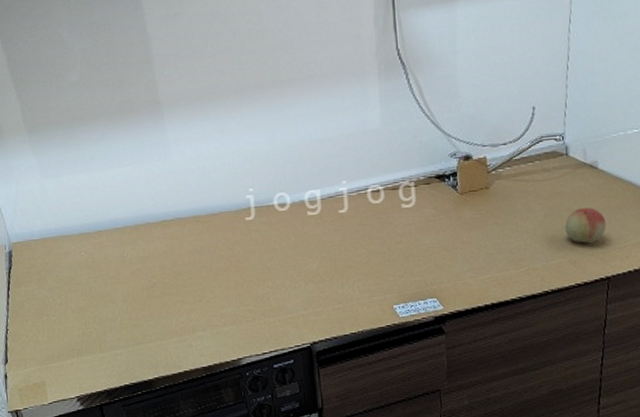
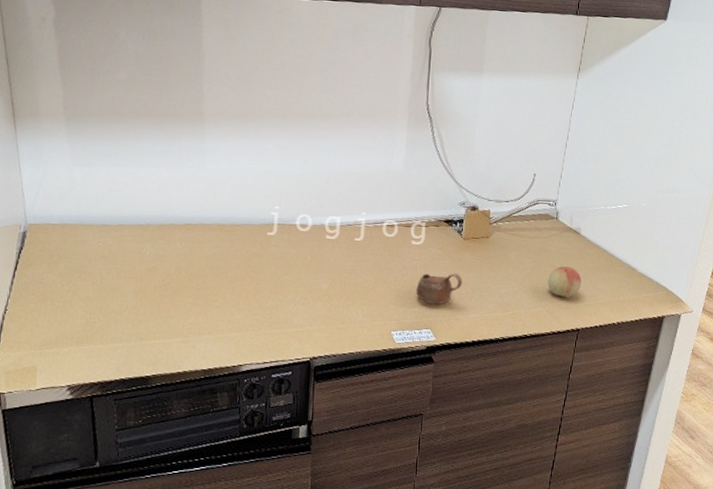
cup: none [413,232,466,271] -> present [416,273,463,305]

